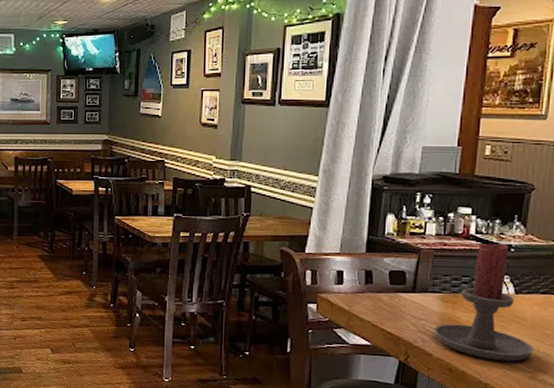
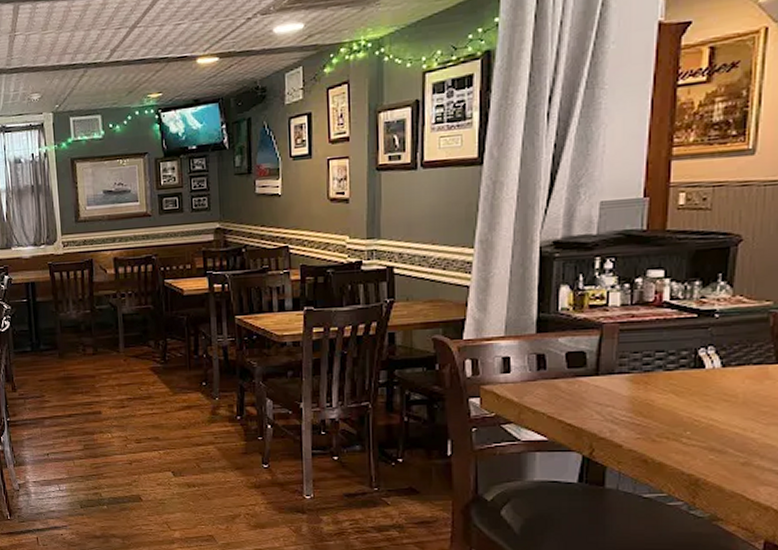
candle holder: present [434,243,534,362] -> none [623,309,747,447]

